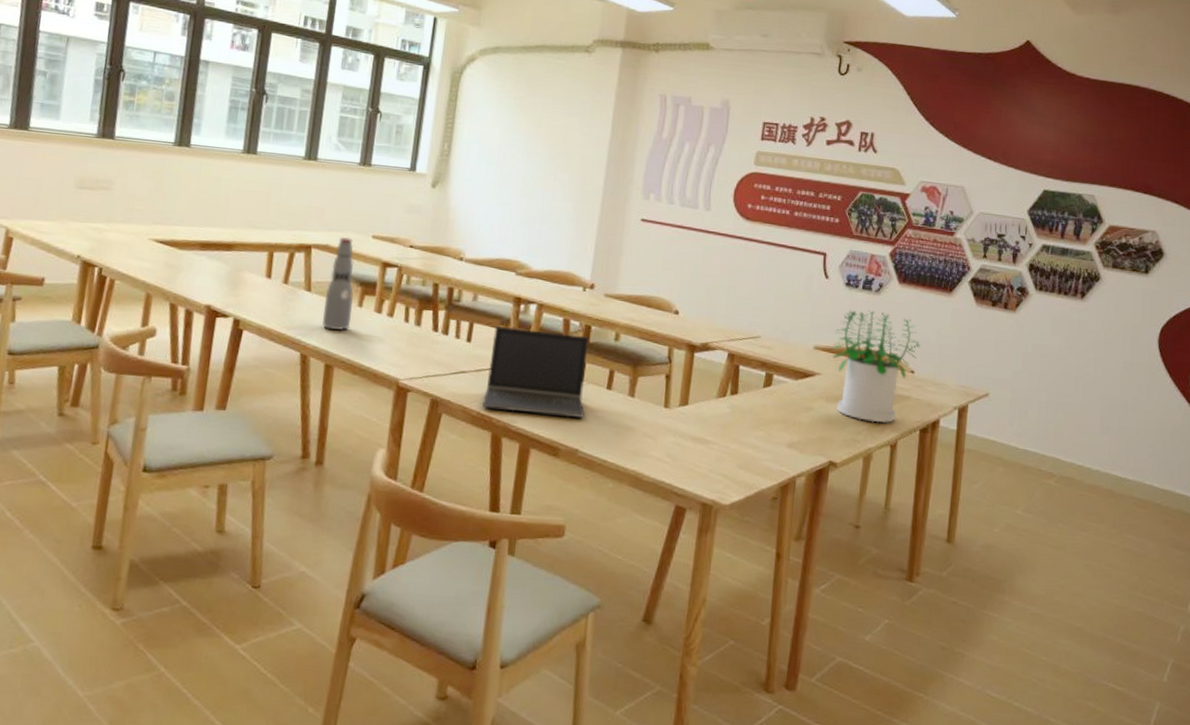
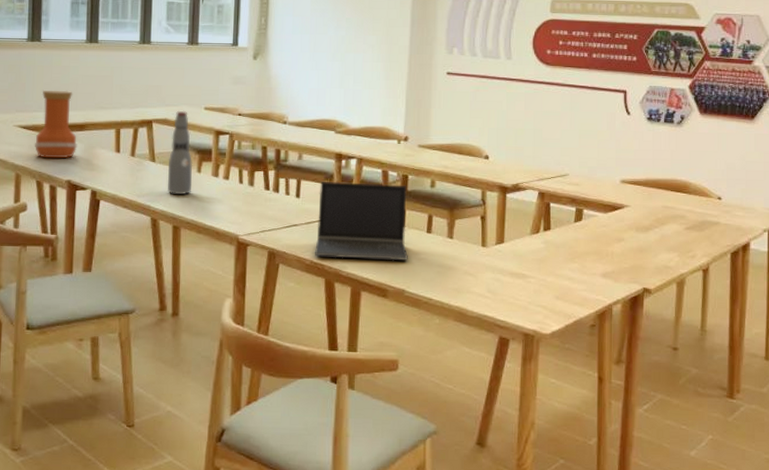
vase: none [171,202,223,281] -> present [34,90,78,159]
potted plant: present [832,309,920,424] -> none [639,142,725,249]

